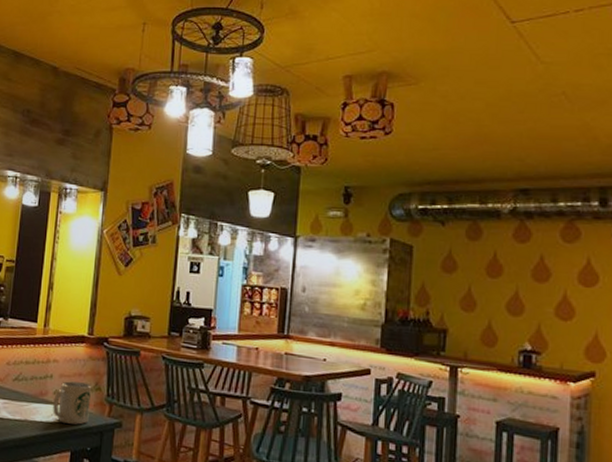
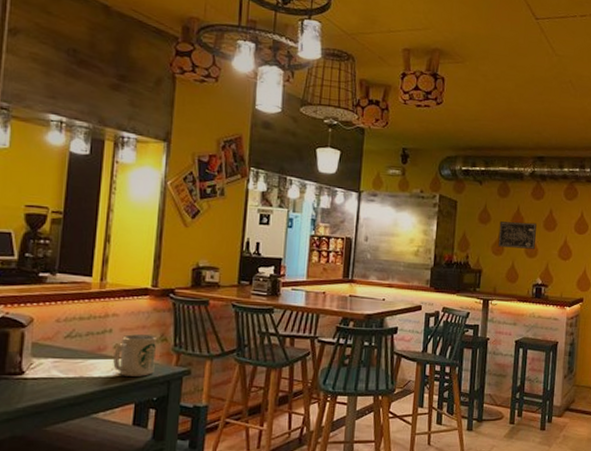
wall art: none [468,270,522,306] -> present [498,221,537,249]

